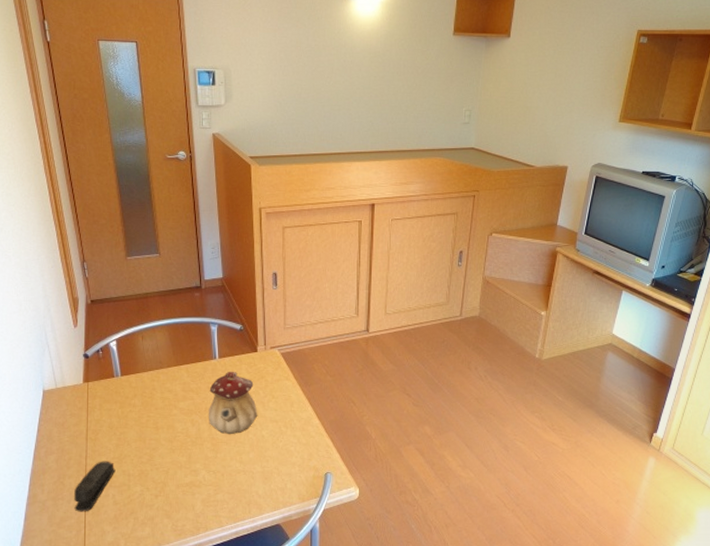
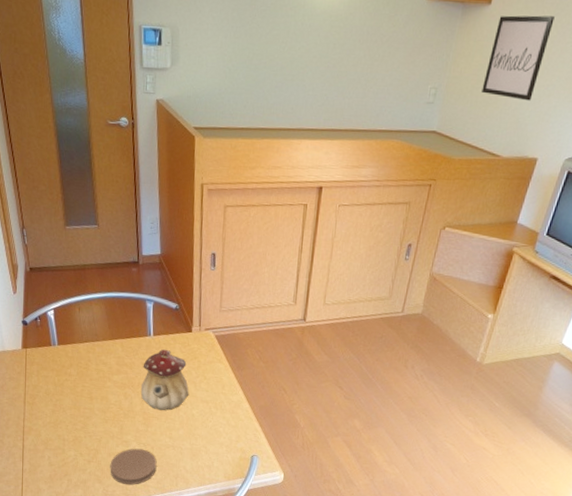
stapler: present [74,461,116,512] -> none [12,424,51,470]
coaster: none [179,477,228,517] -> present [110,448,157,485]
wall art: none [511,45,566,117] -> present [482,15,555,101]

